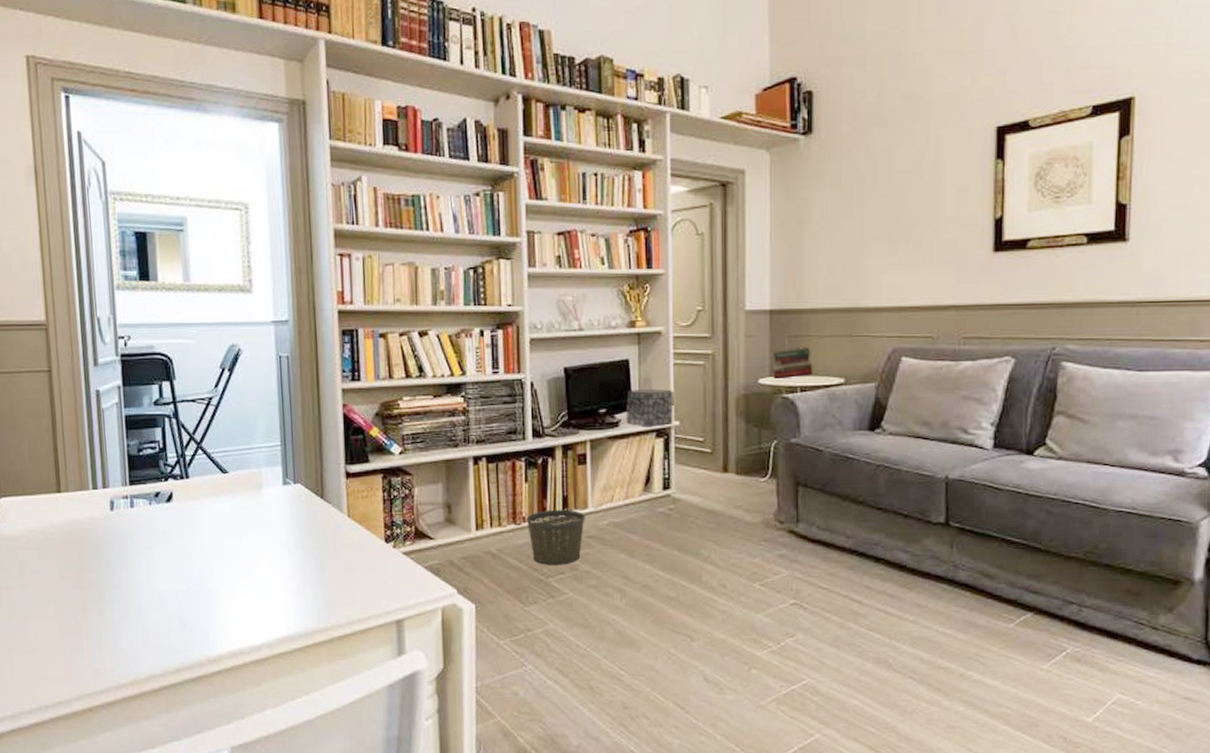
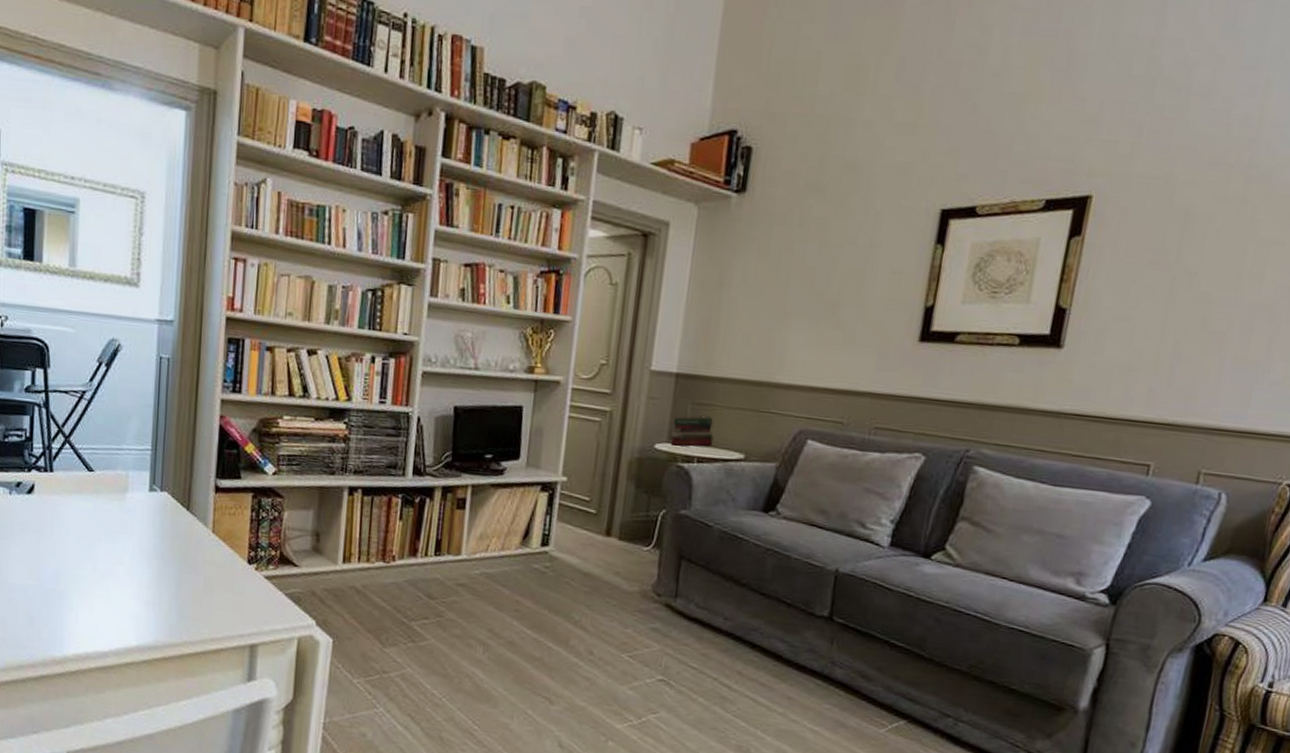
basket: present [526,509,586,565] -> none [395,551,458,610]
decorative box: present [626,388,673,427] -> none [512,438,564,480]

